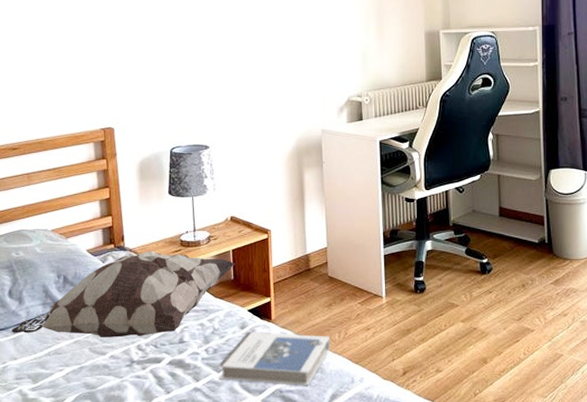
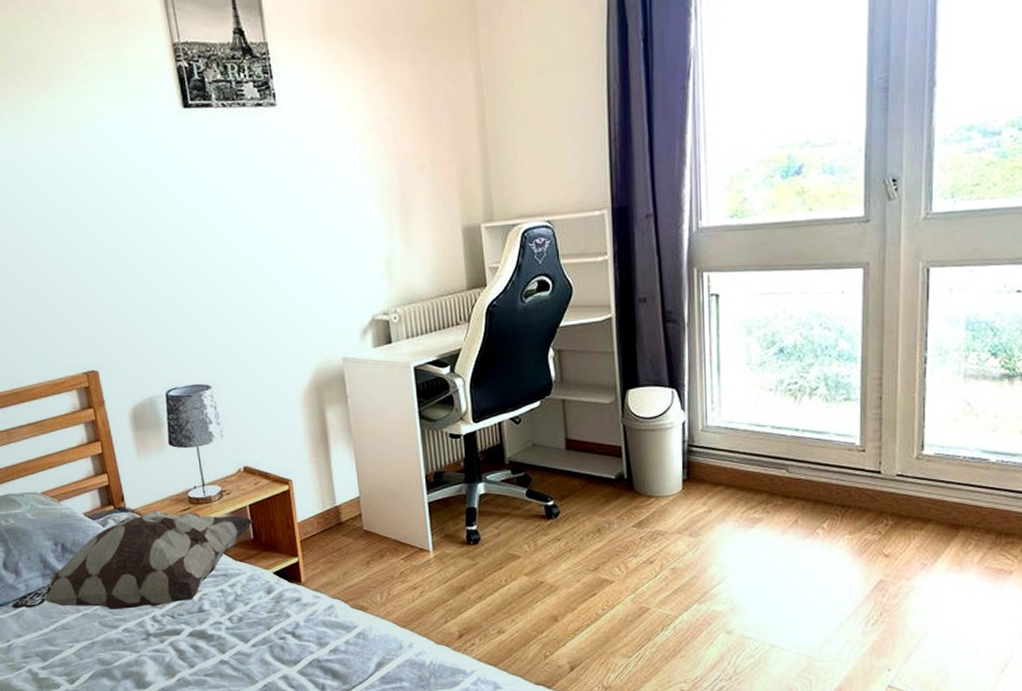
hardback book: present [218,332,331,386] -> none [245,596,372,654]

